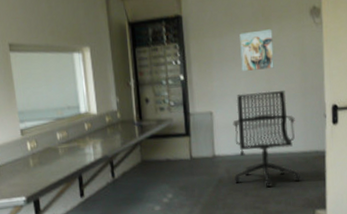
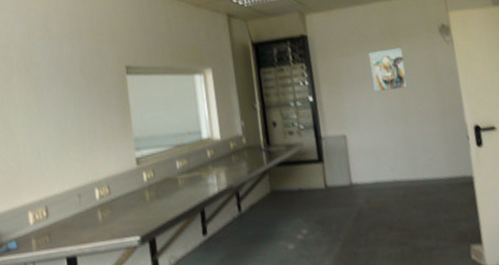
office chair: present [233,91,301,187] -> none [369,111,450,219]

